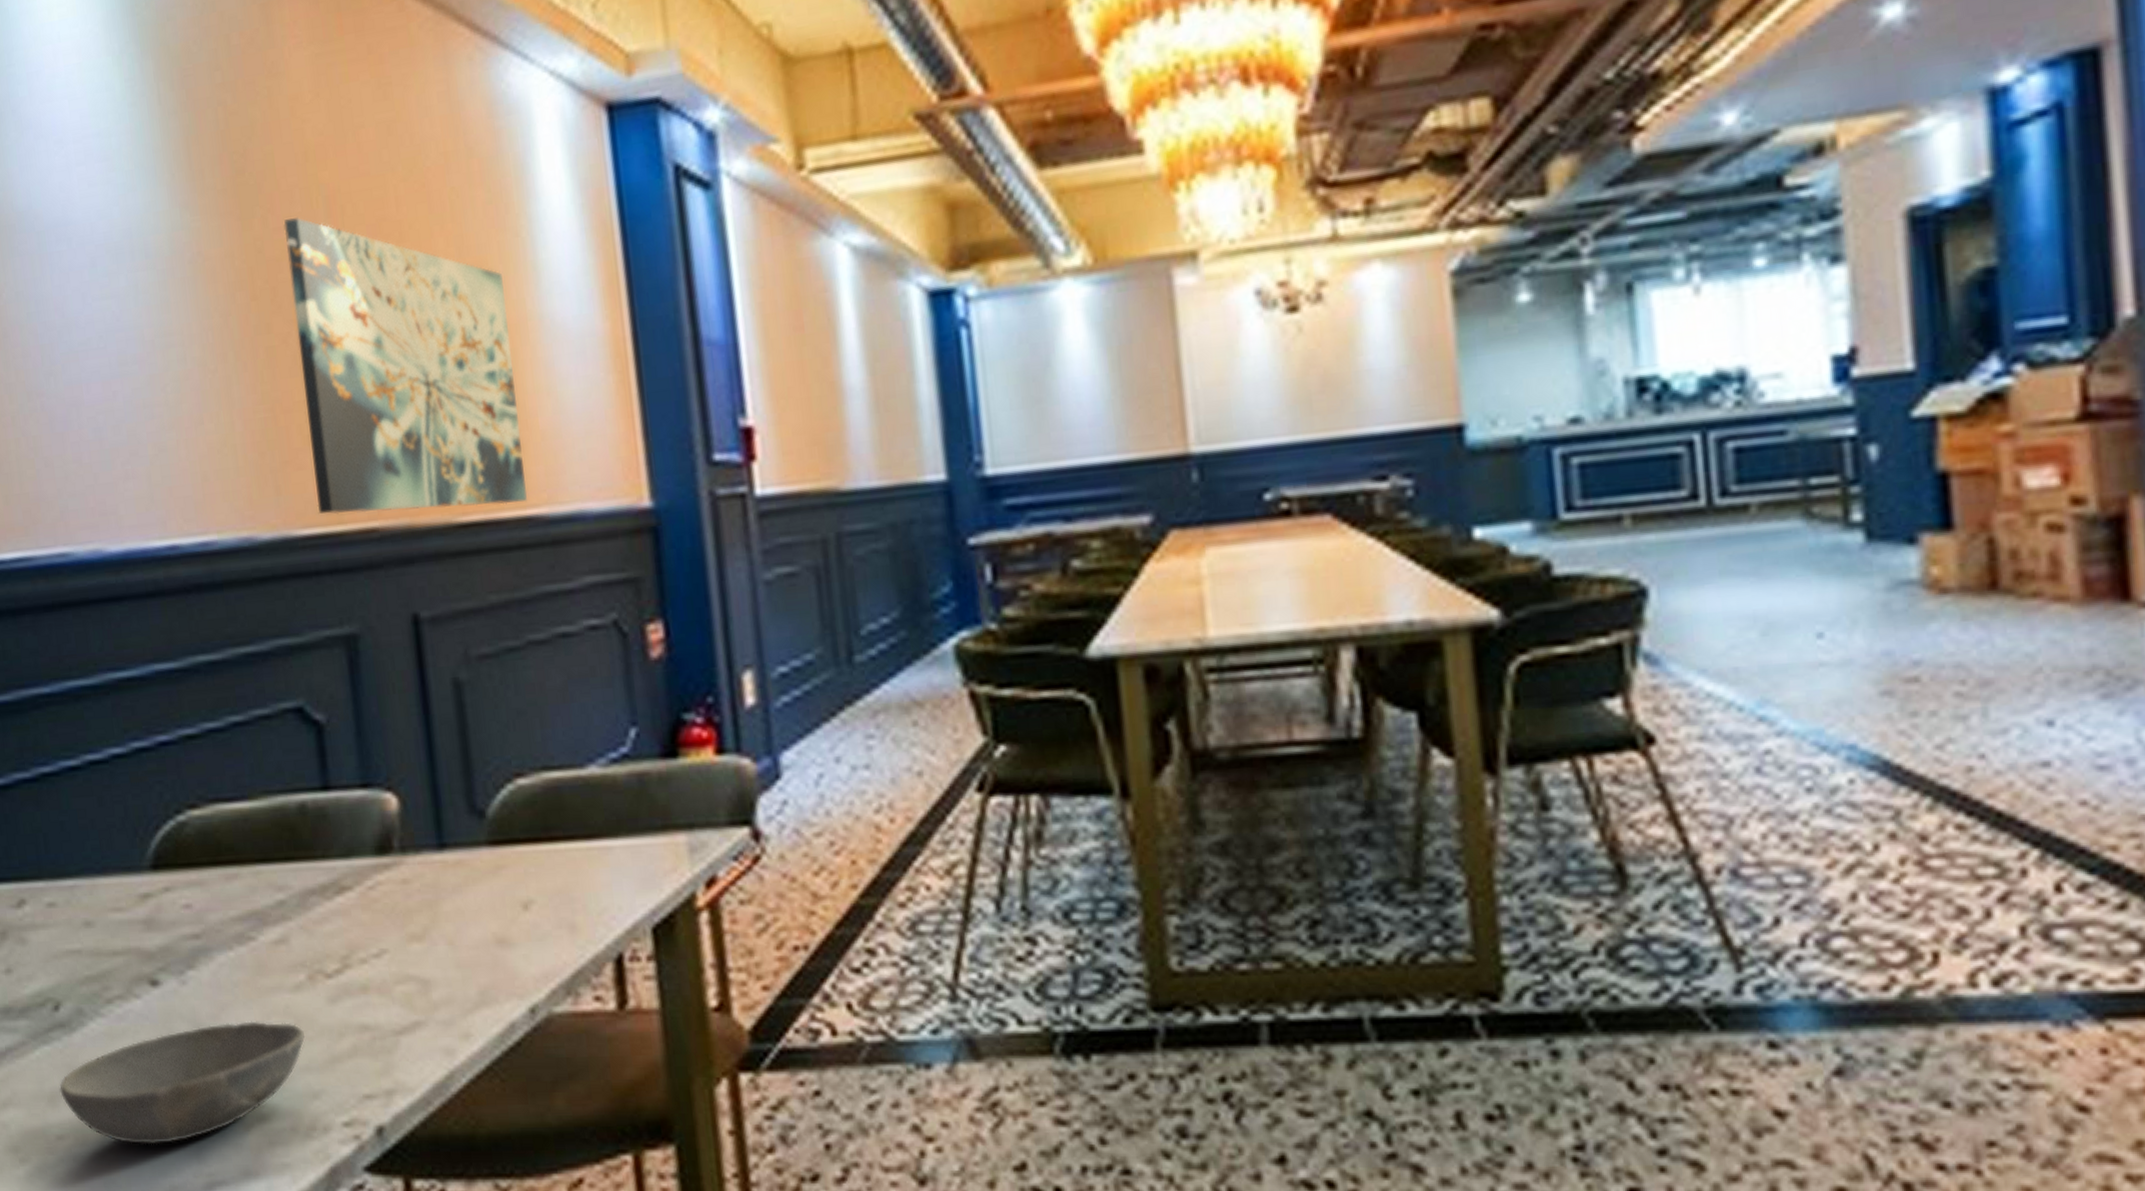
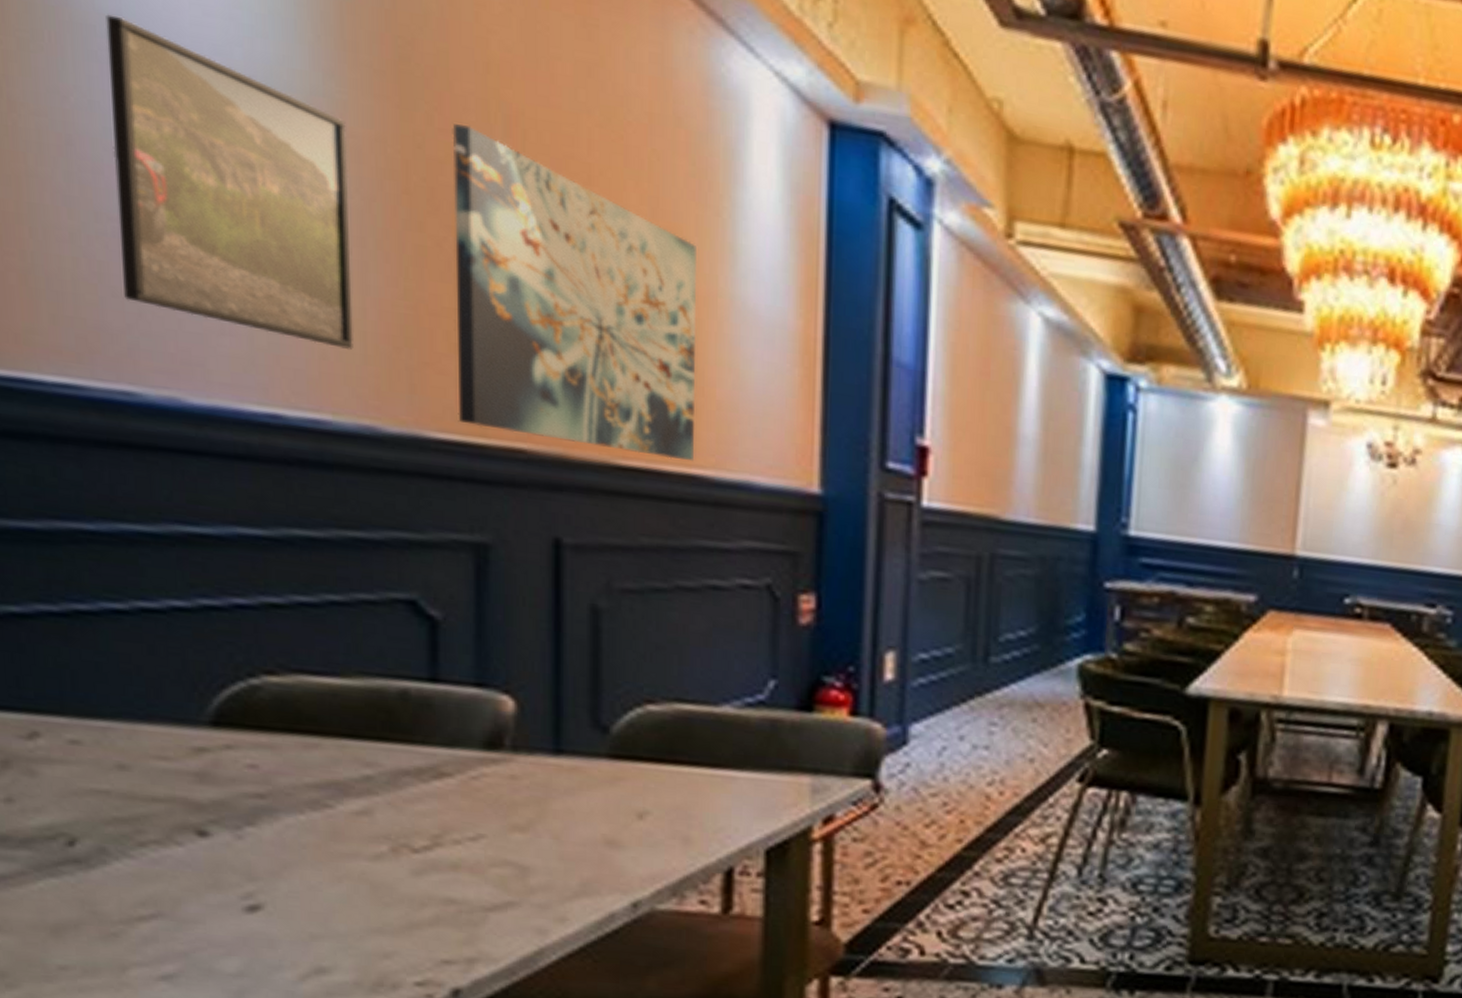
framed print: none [21,210,227,468] -> present [106,14,353,349]
bowl: present [59,1021,306,1145] -> none [66,880,382,985]

